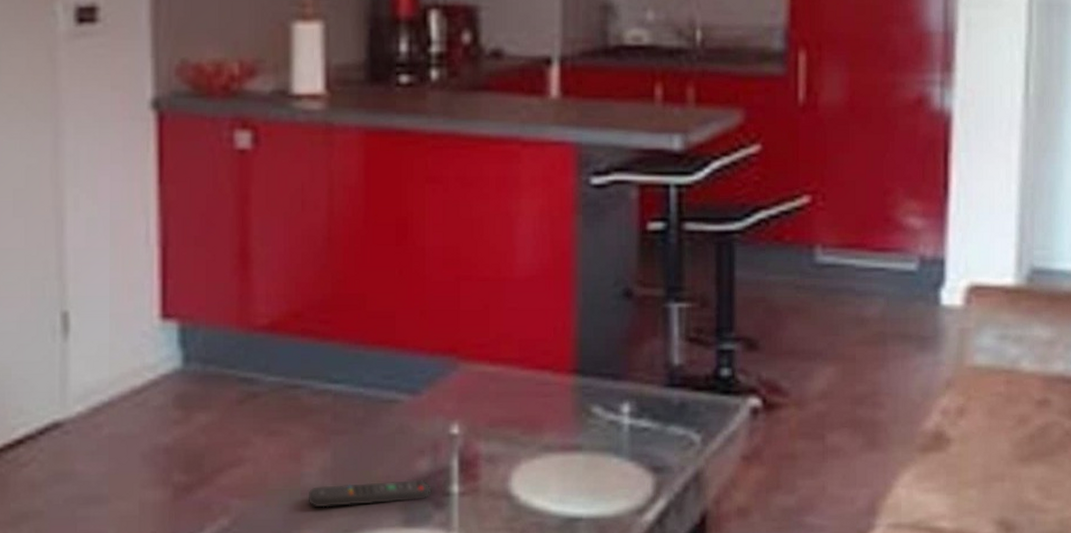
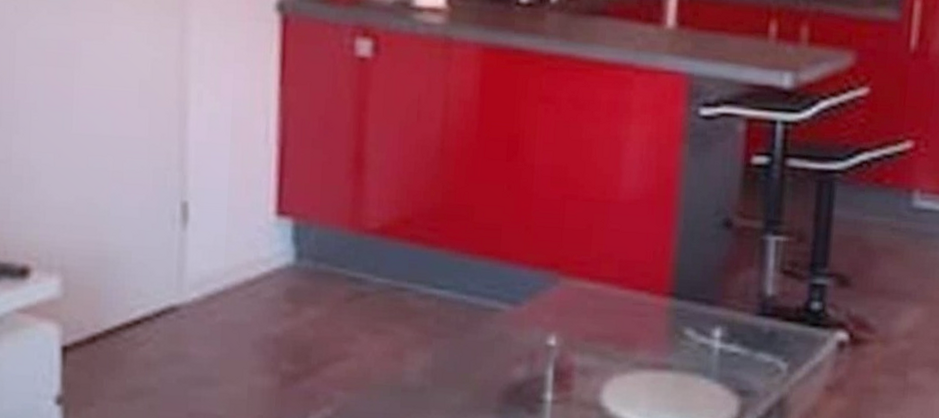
remote control: present [308,479,431,508] -> none [407,384,525,406]

